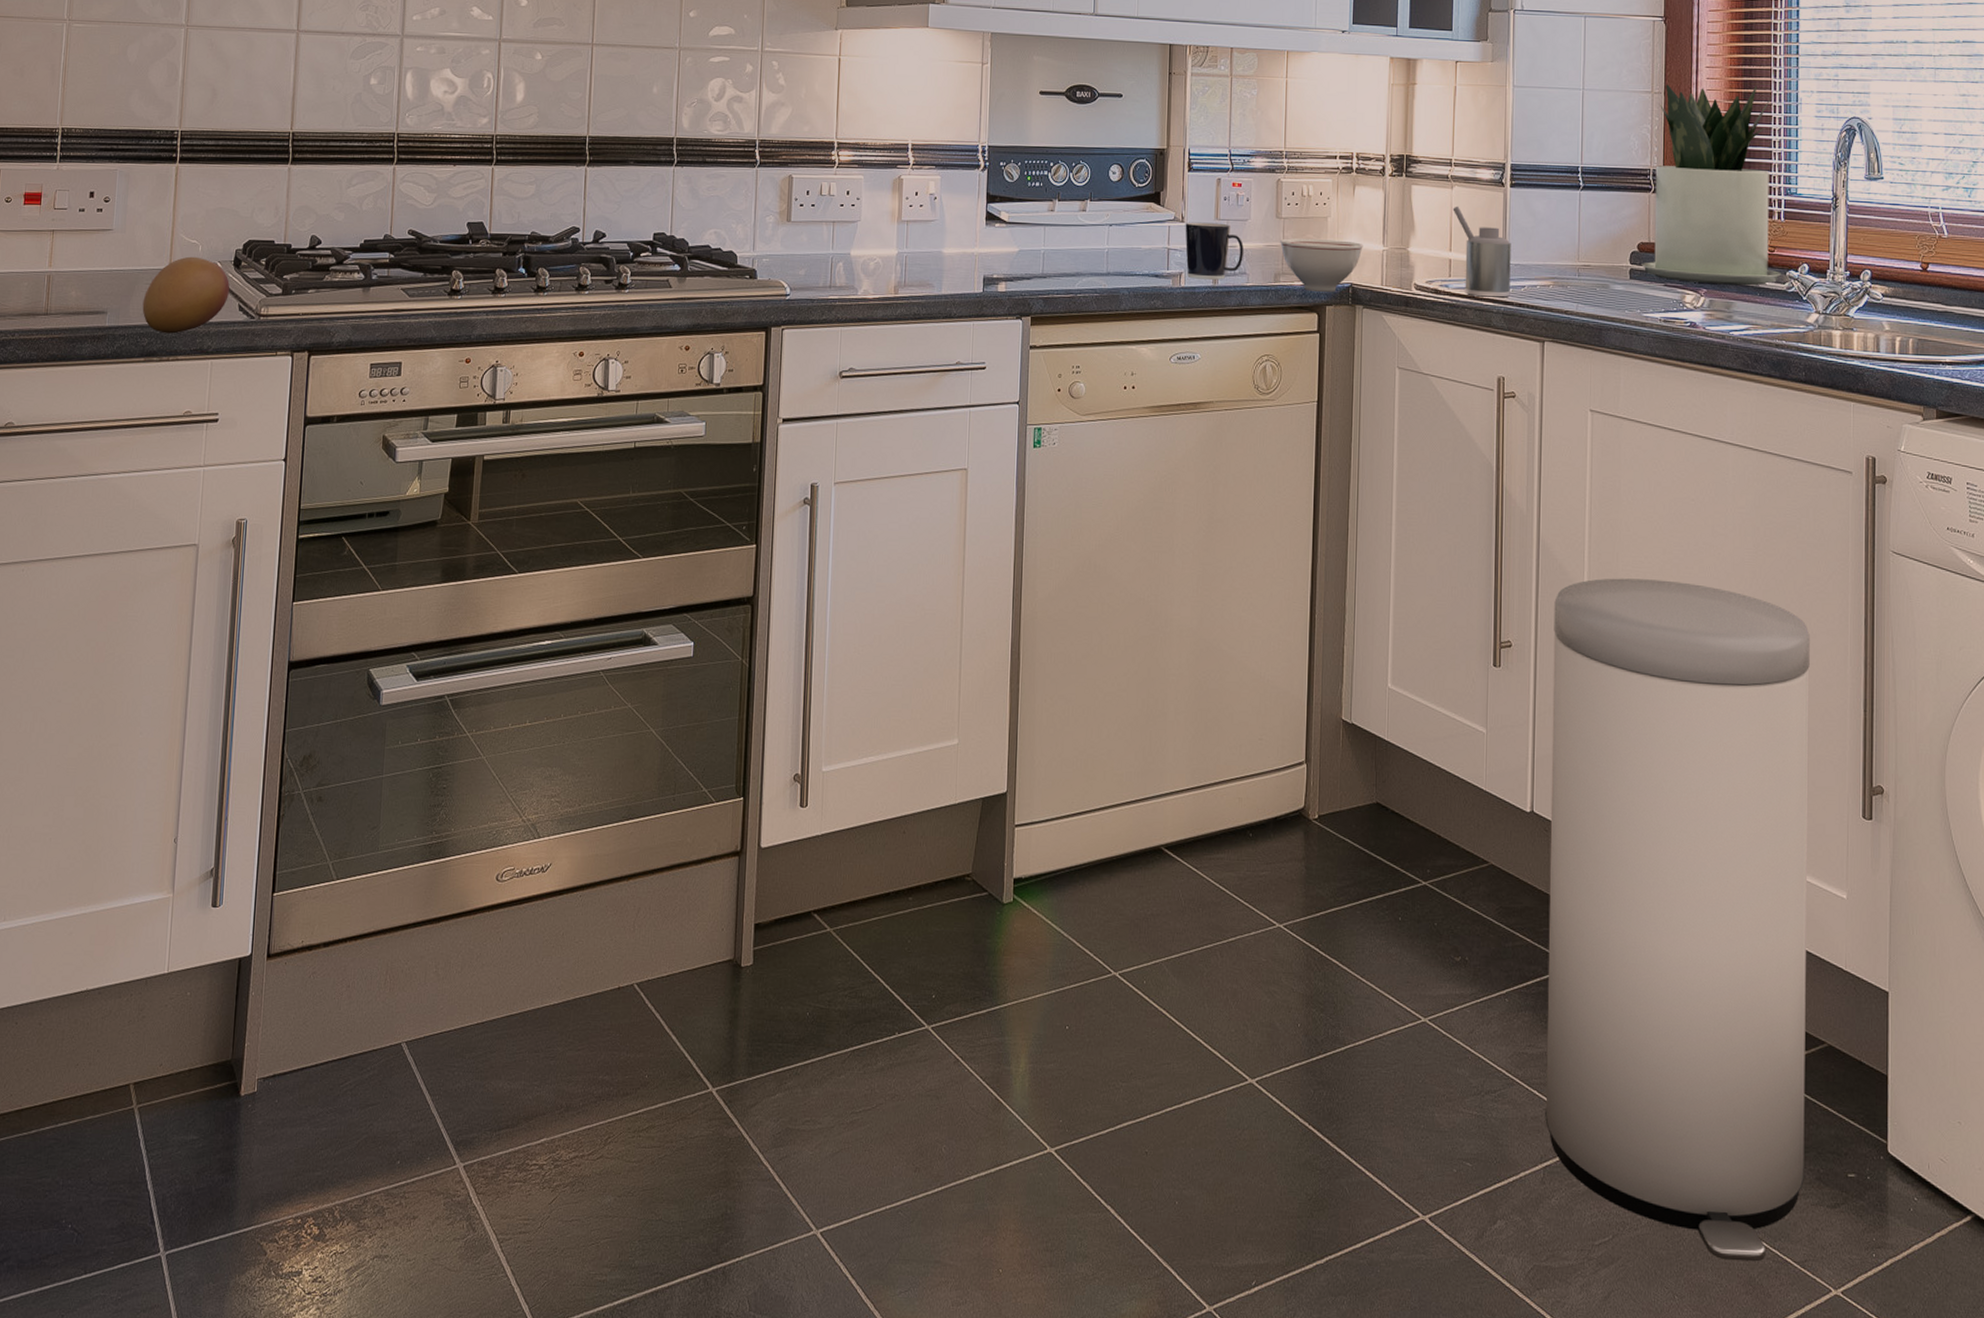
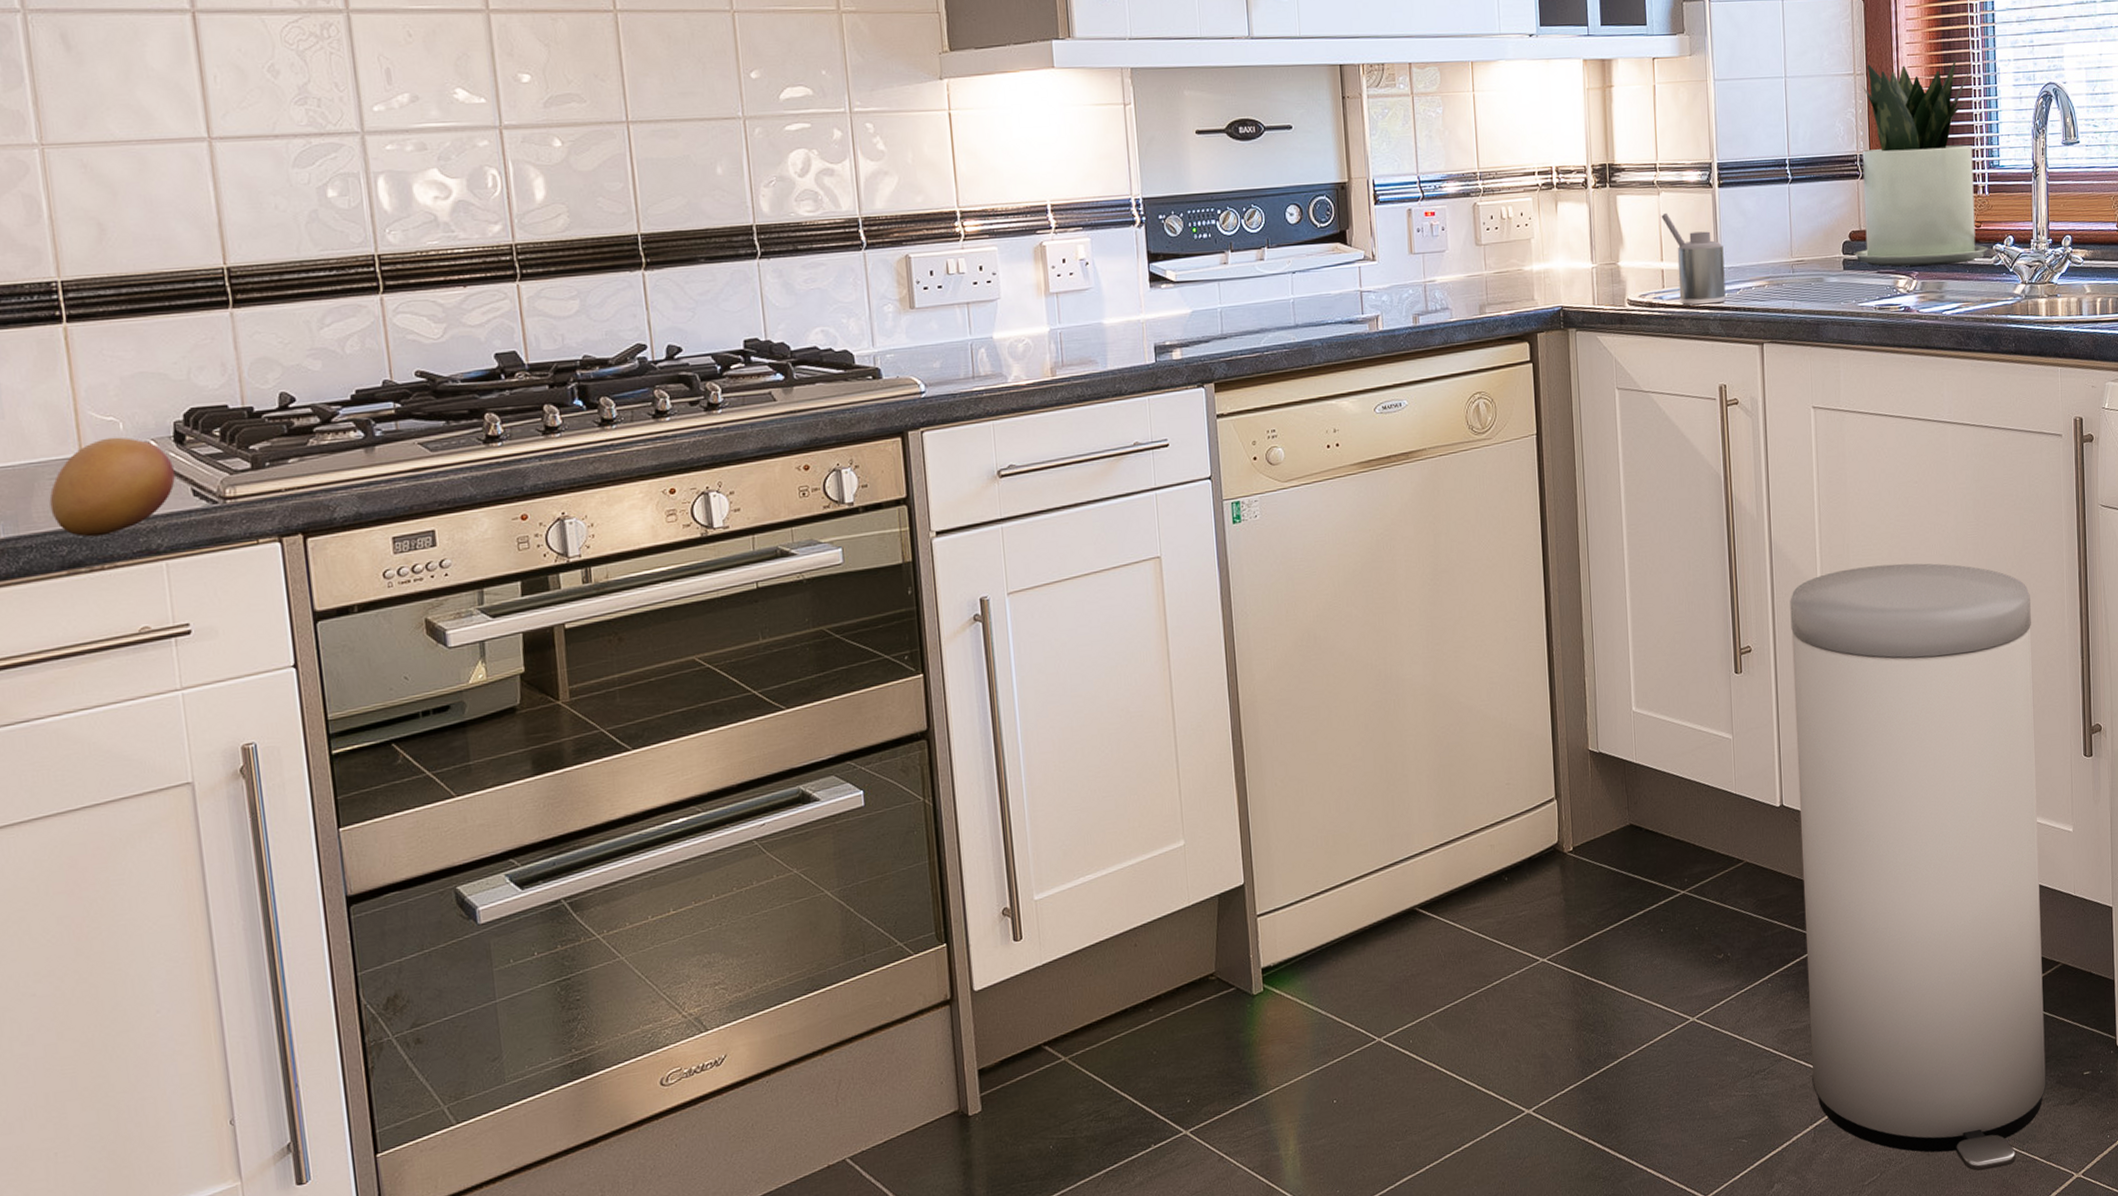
mug: present [1185,222,1244,281] -> none [1377,257,1444,321]
bowl: present [1280,238,1363,293] -> none [1482,262,1571,320]

